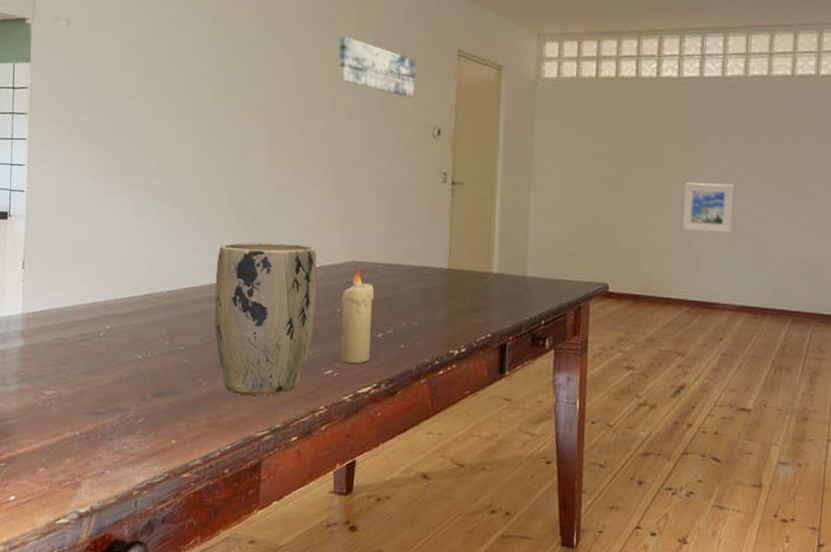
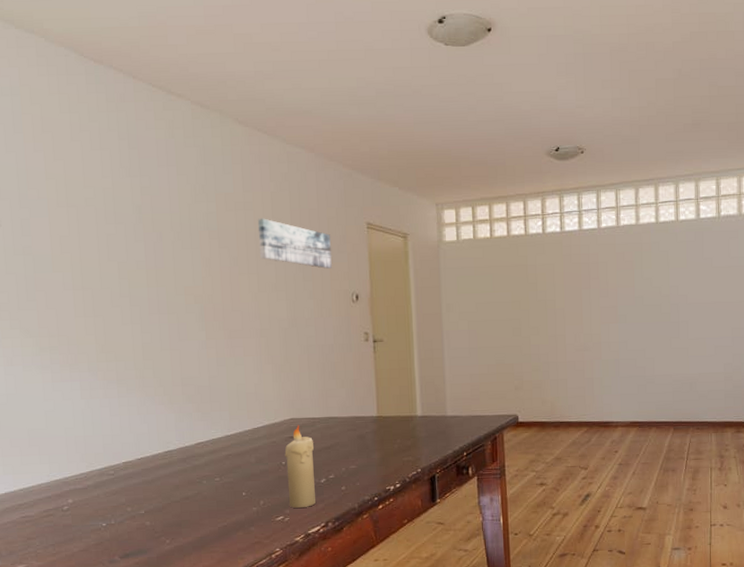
plant pot: present [214,242,317,395] -> none [166,407,263,547]
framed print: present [682,183,734,233] -> none [574,319,617,363]

